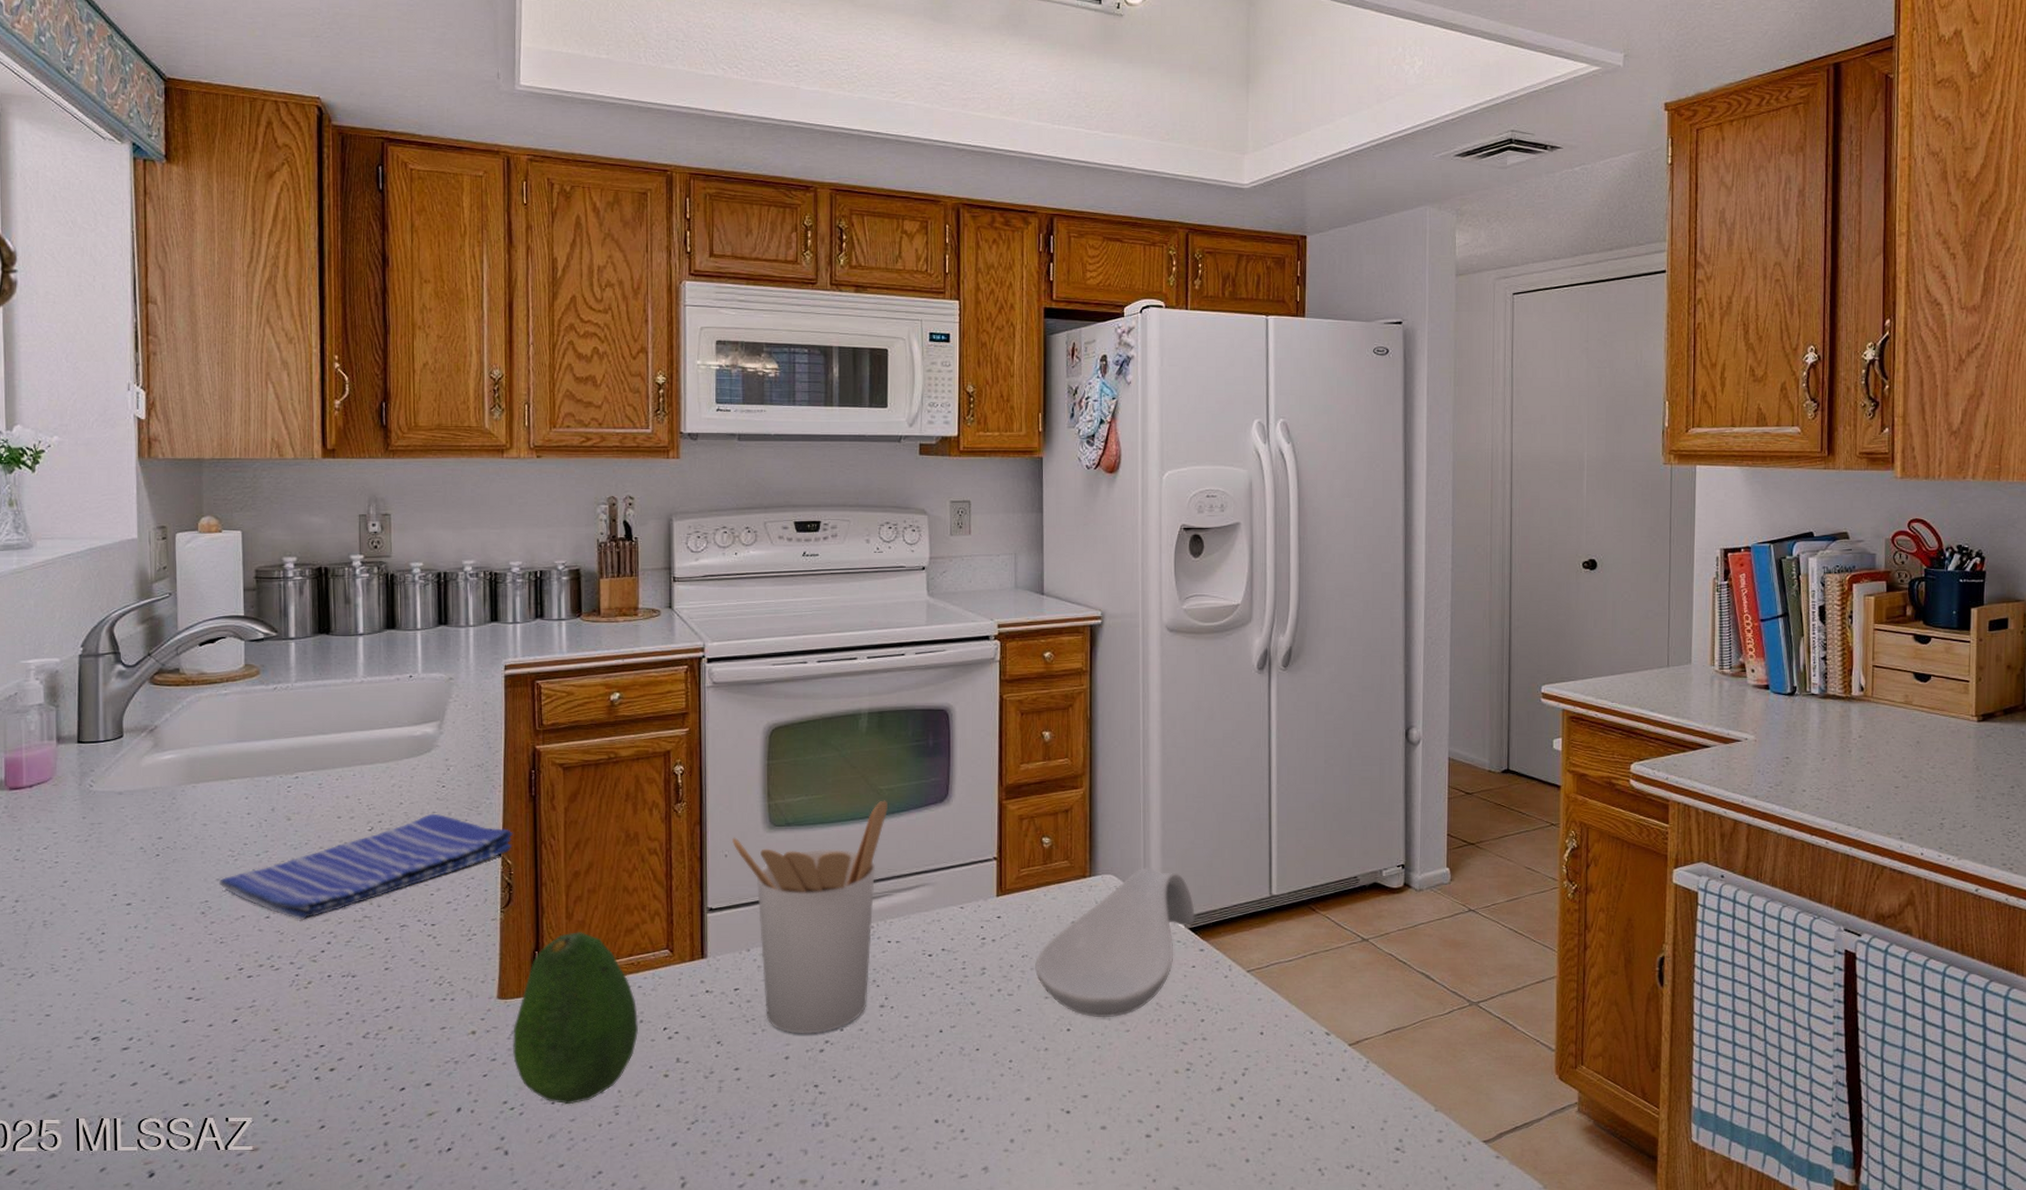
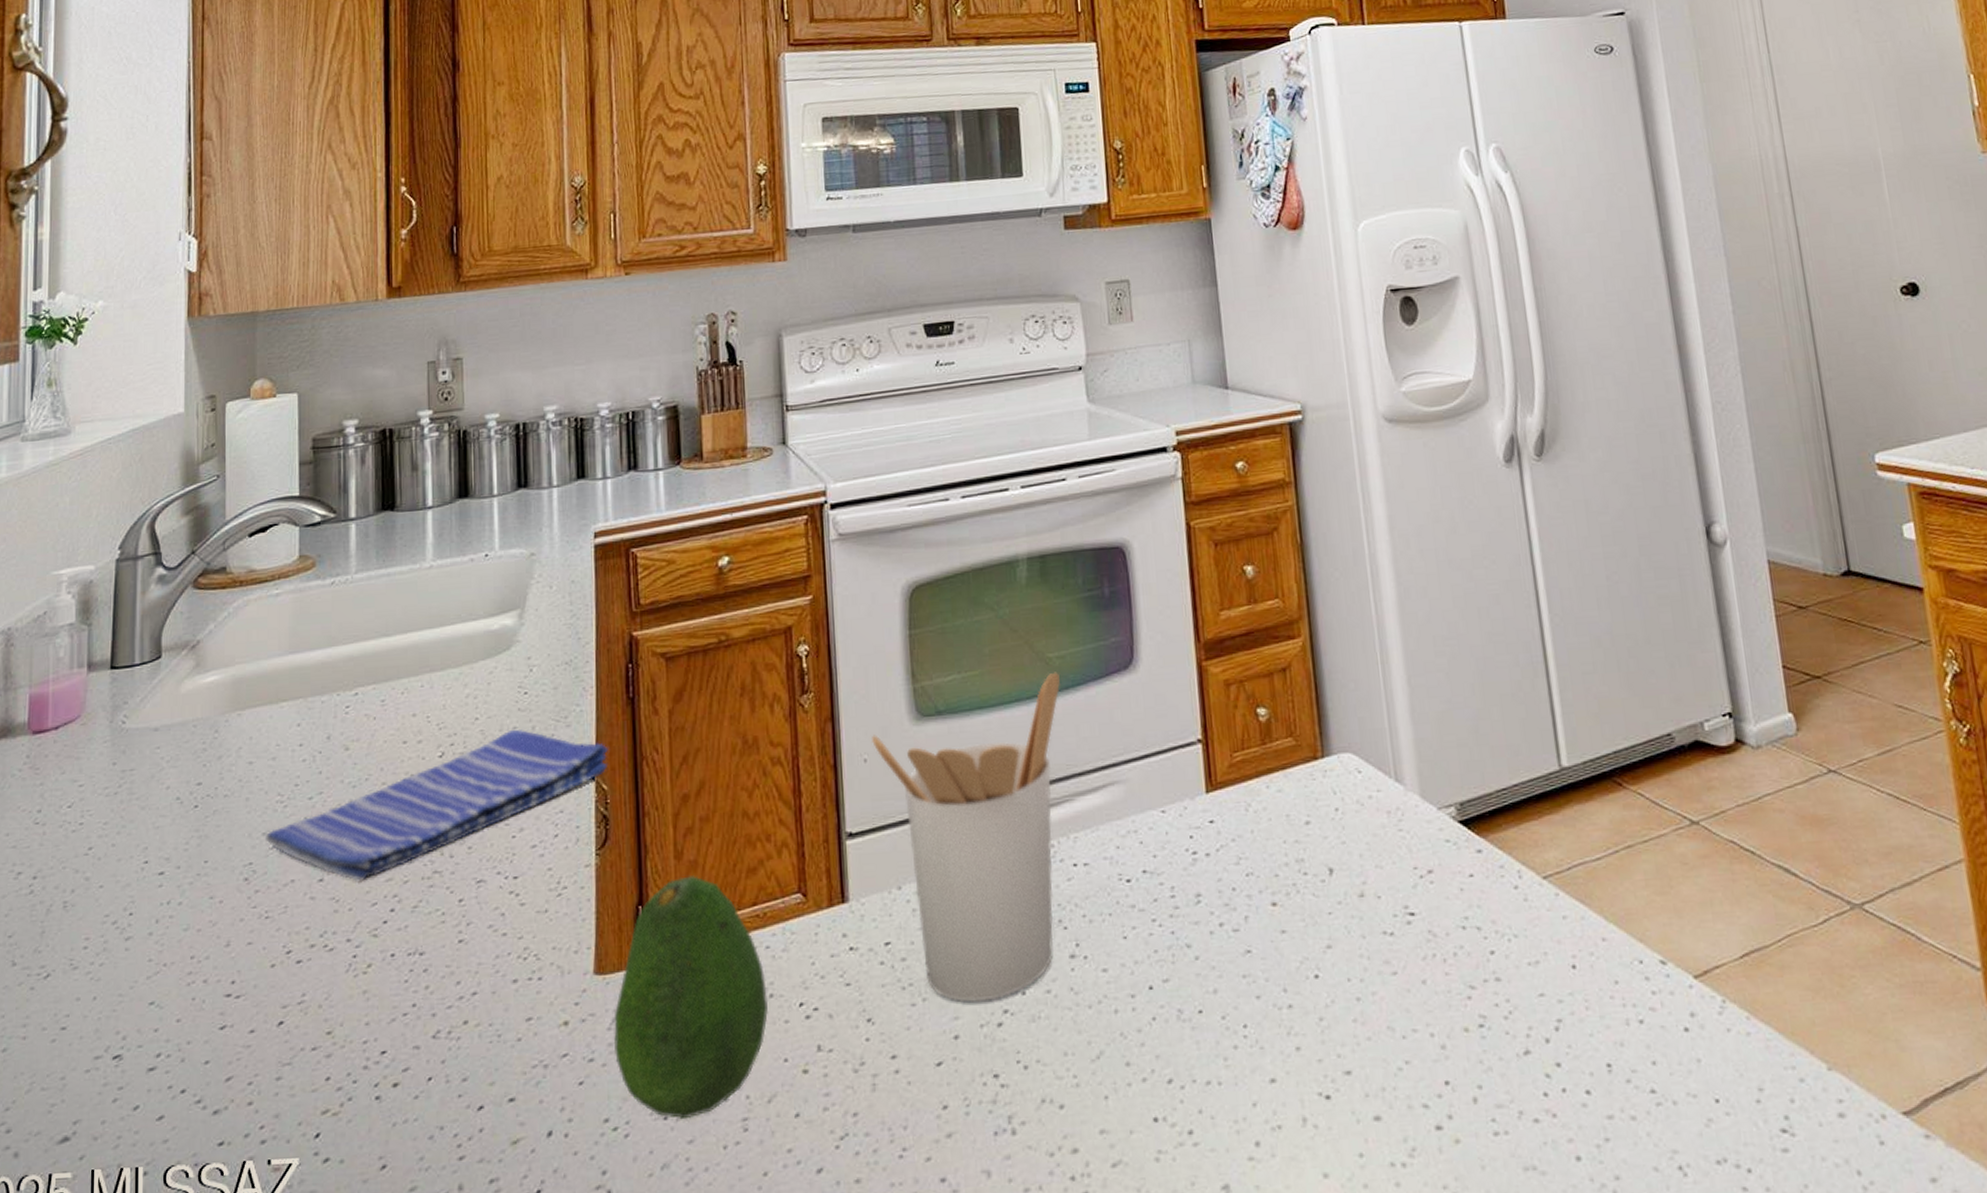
spoon rest: present [1035,867,1196,1017] -> none [1264,739,1467,956]

